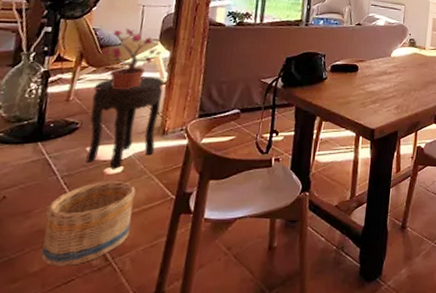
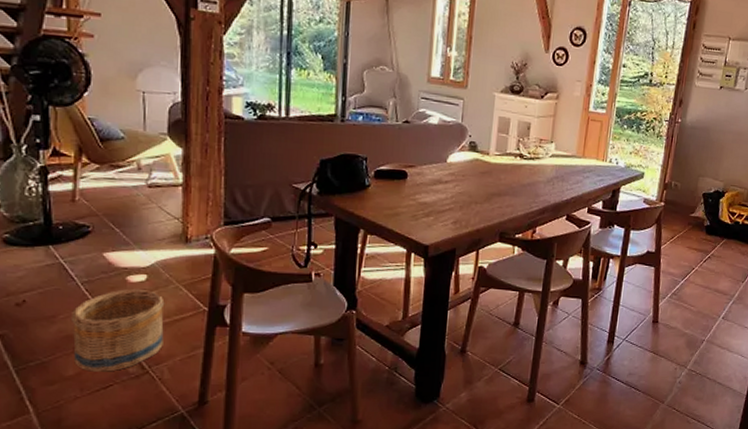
side table: present [85,76,164,169] -> none [100,176,180,277]
potted plant: present [93,28,161,90] -> none [100,119,172,192]

